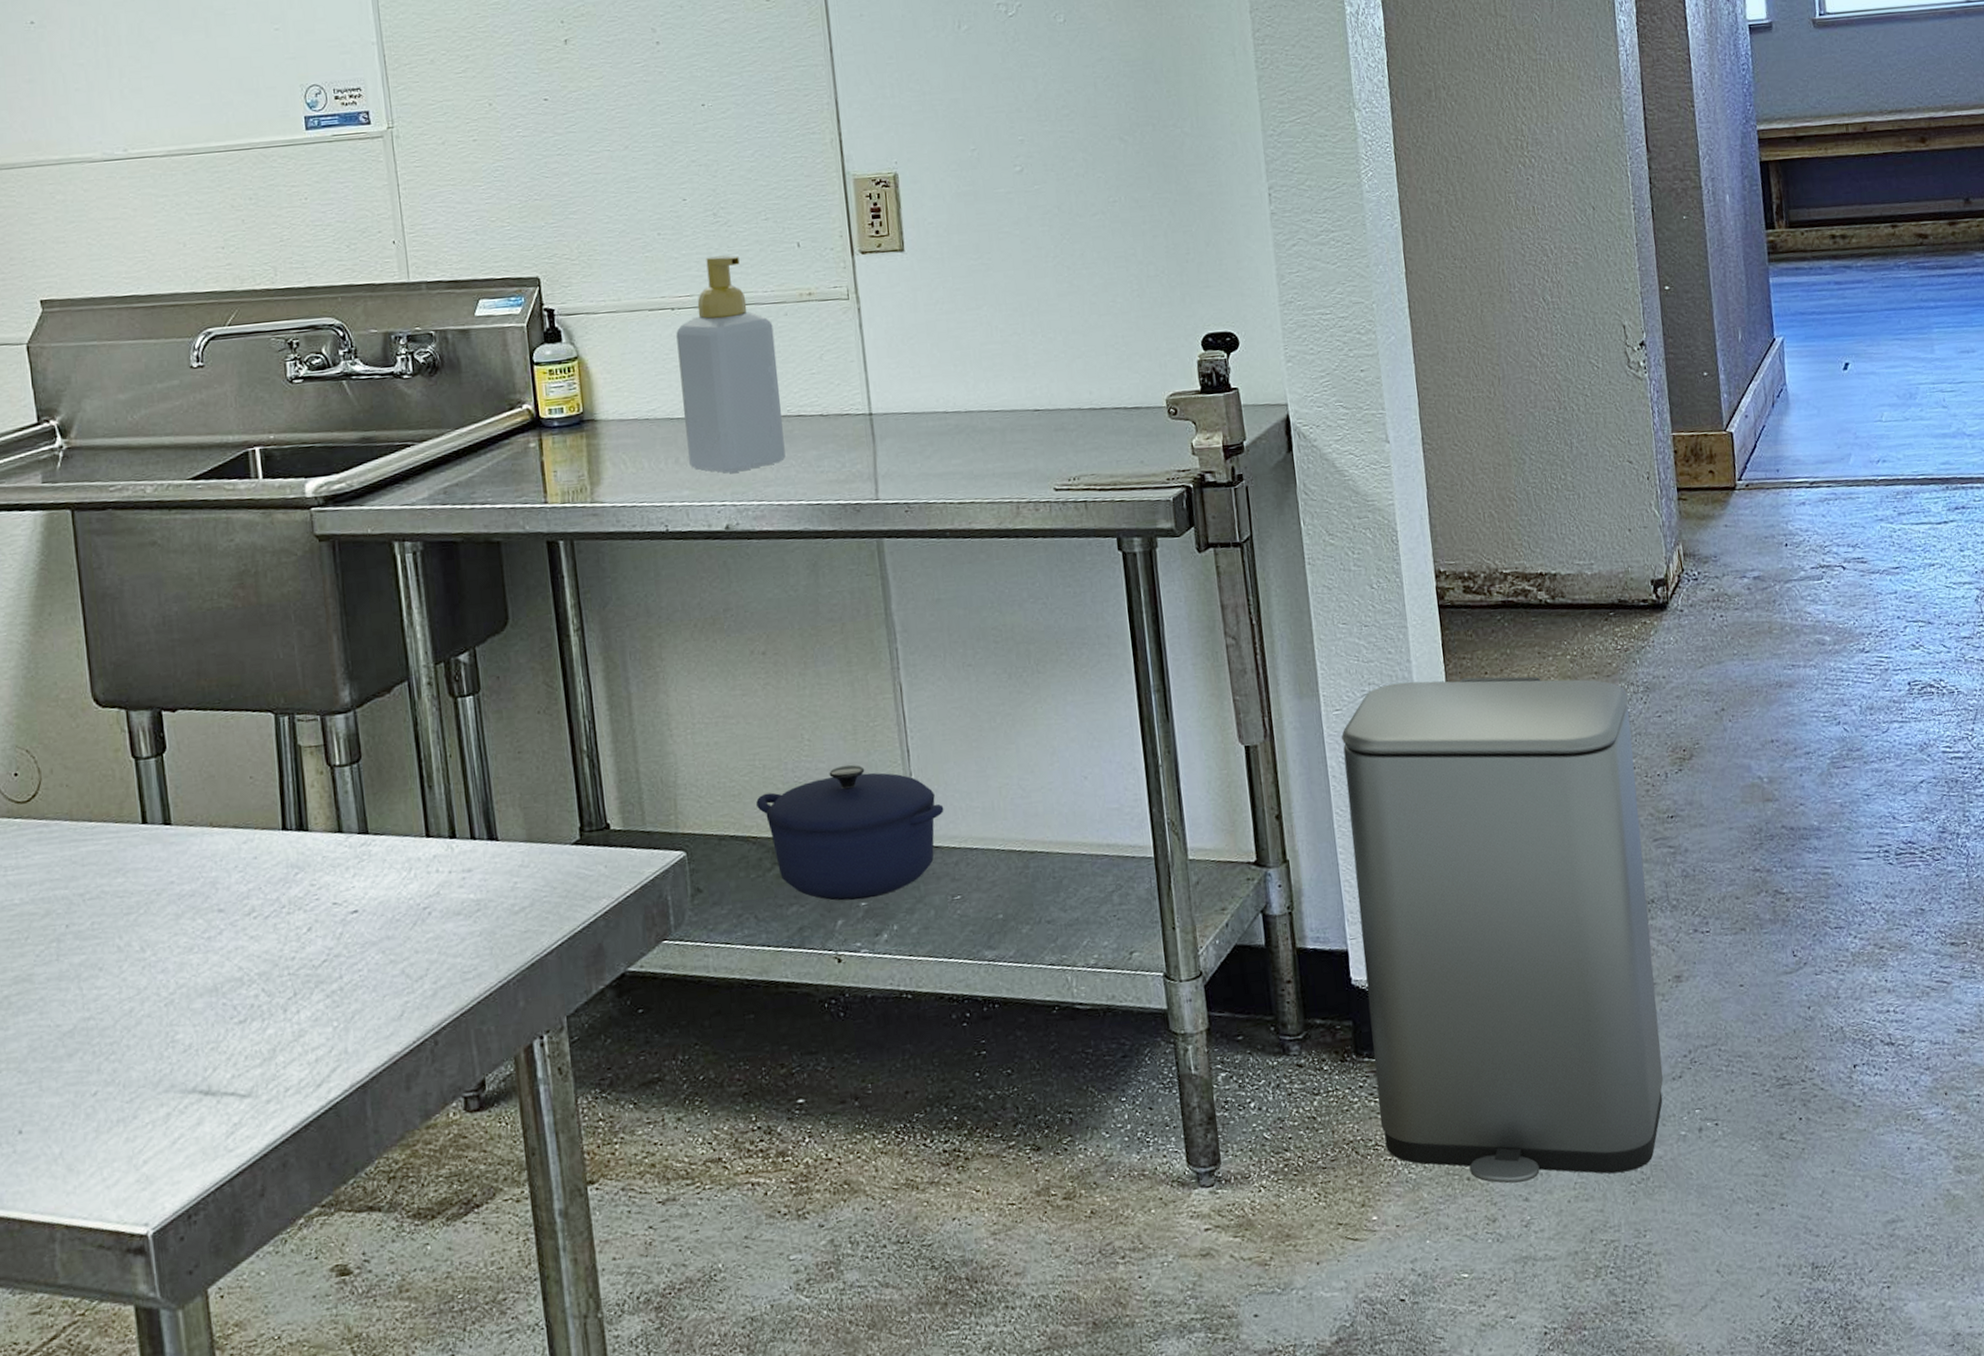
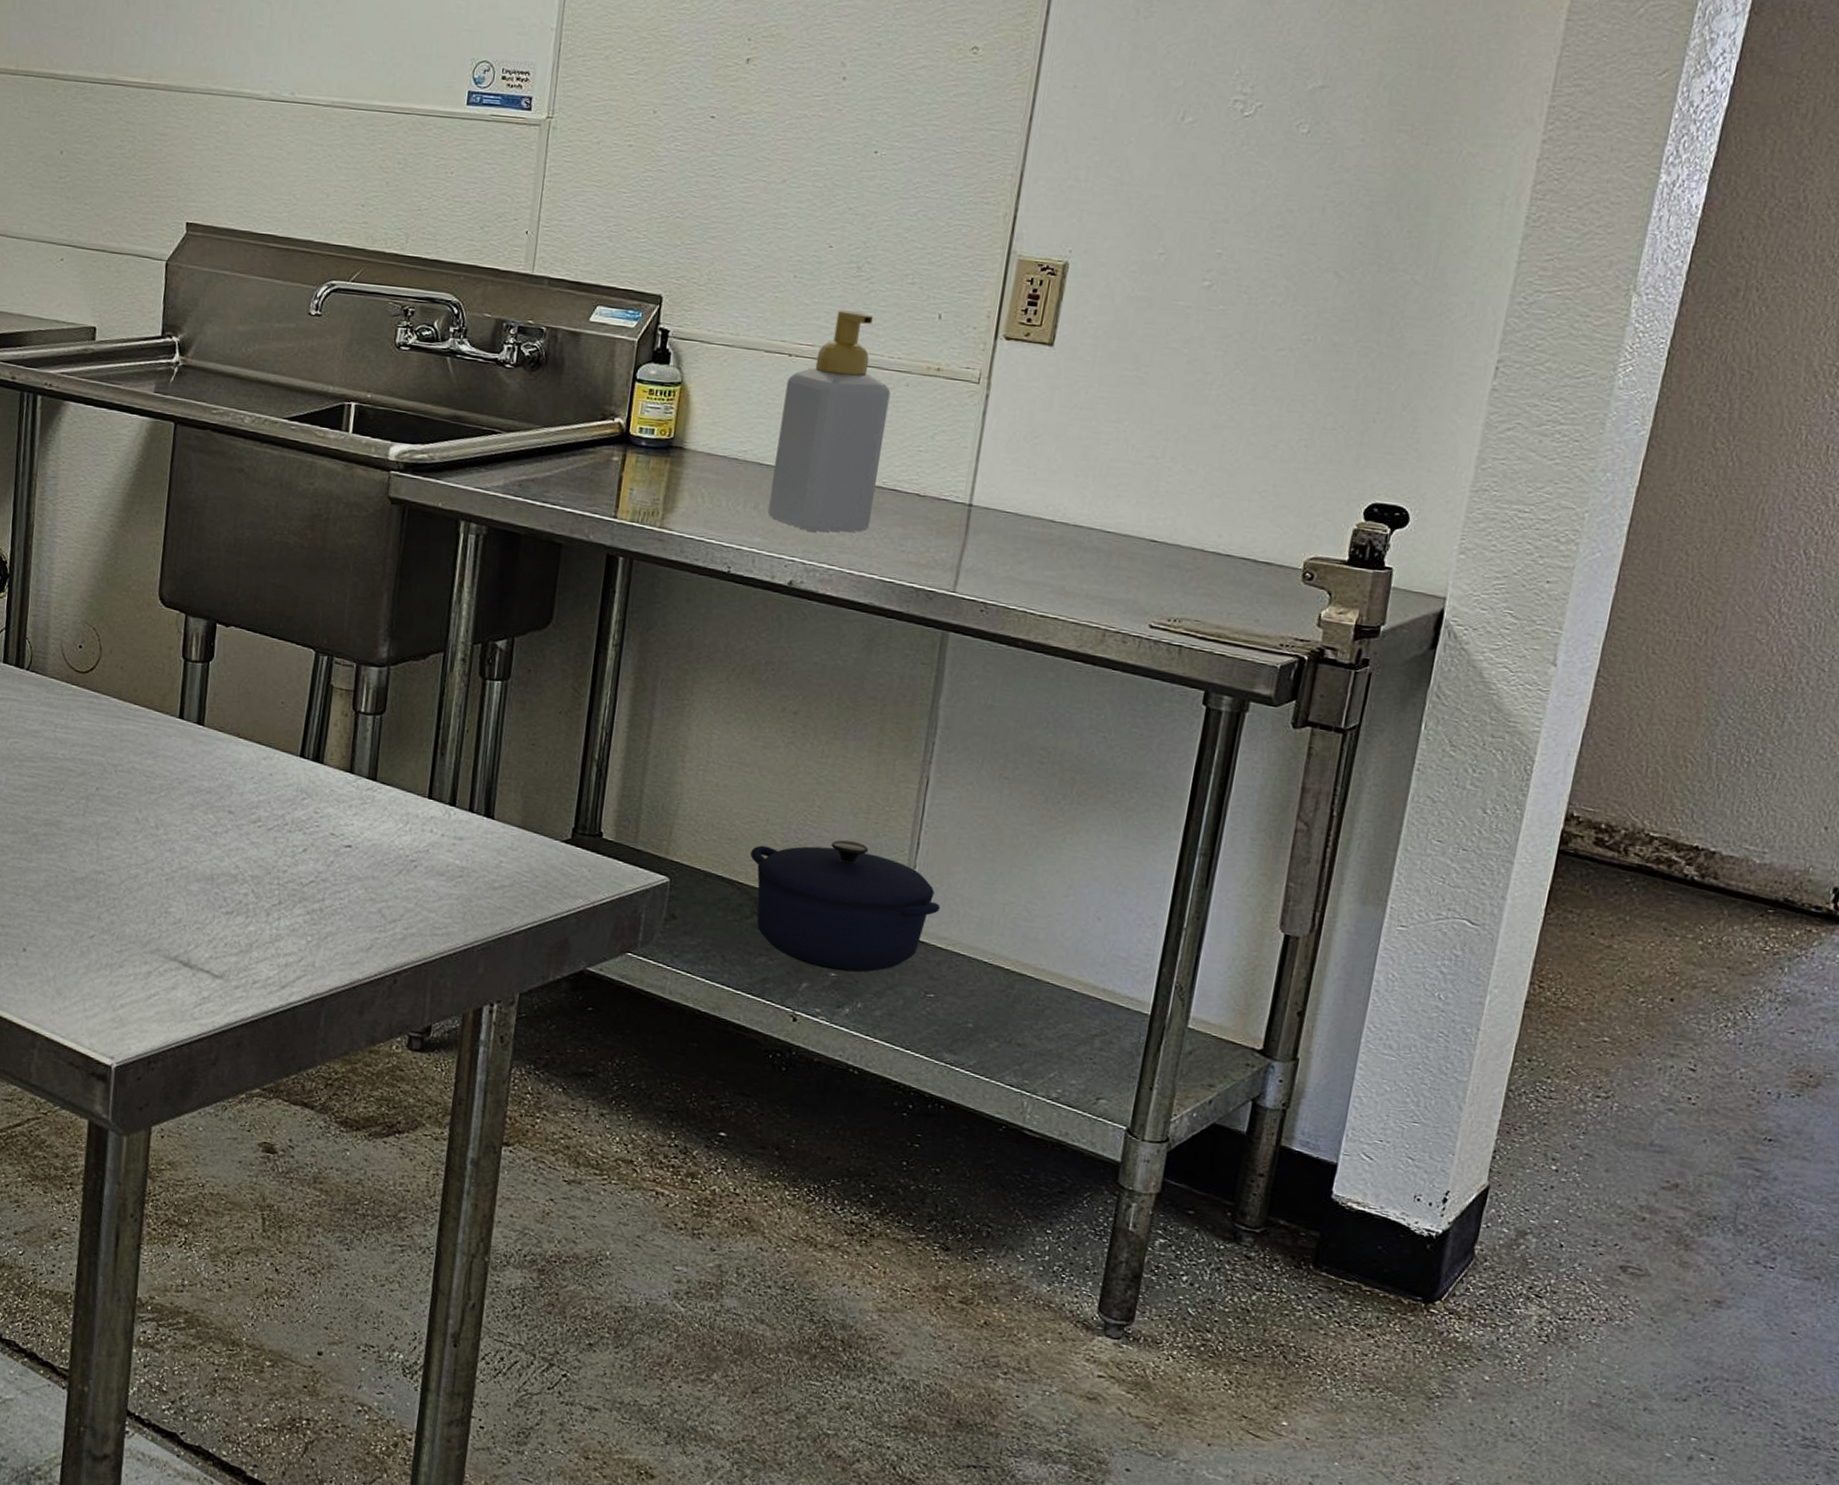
pedal bin: present [1342,676,1663,1184] -> none [1318,915,1761,1473]

